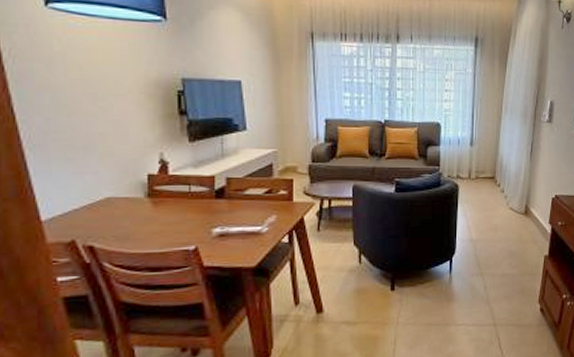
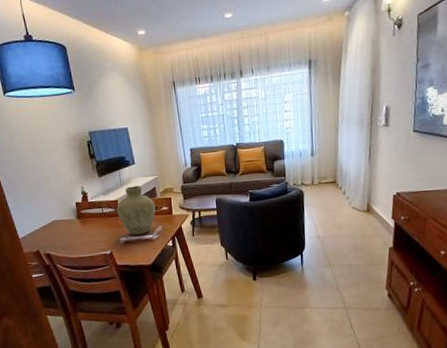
vase: none [211,159,269,226] -> present [116,186,156,236]

